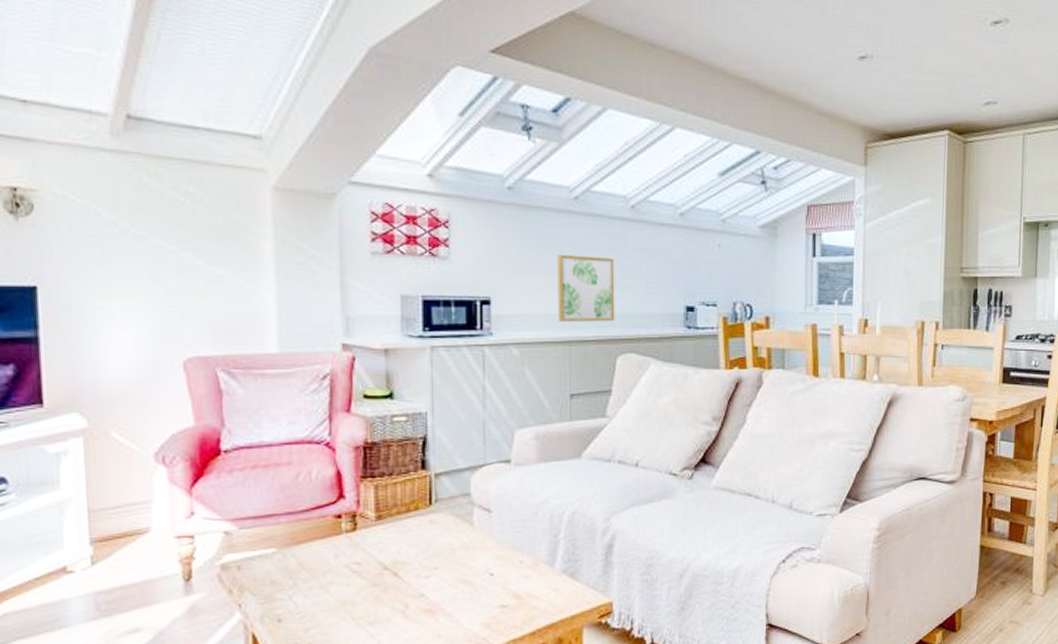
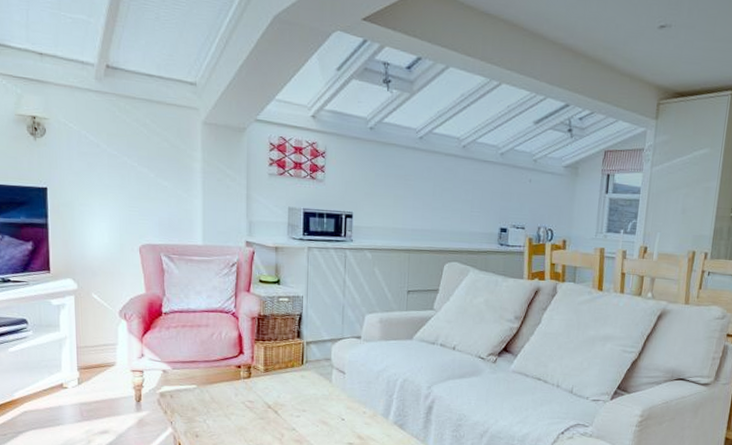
wall art: present [557,255,615,323] -> none [401,182,447,237]

